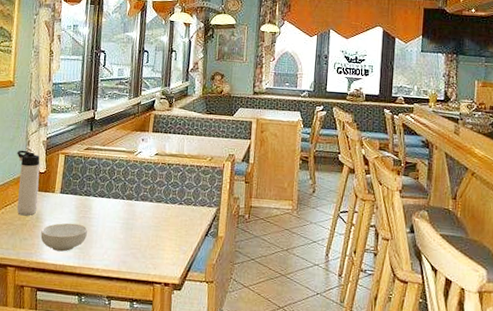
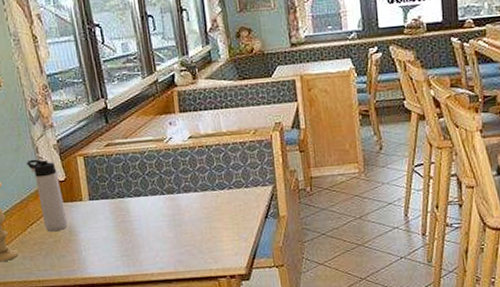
cereal bowl: present [40,223,88,252] -> none [78,229,132,263]

